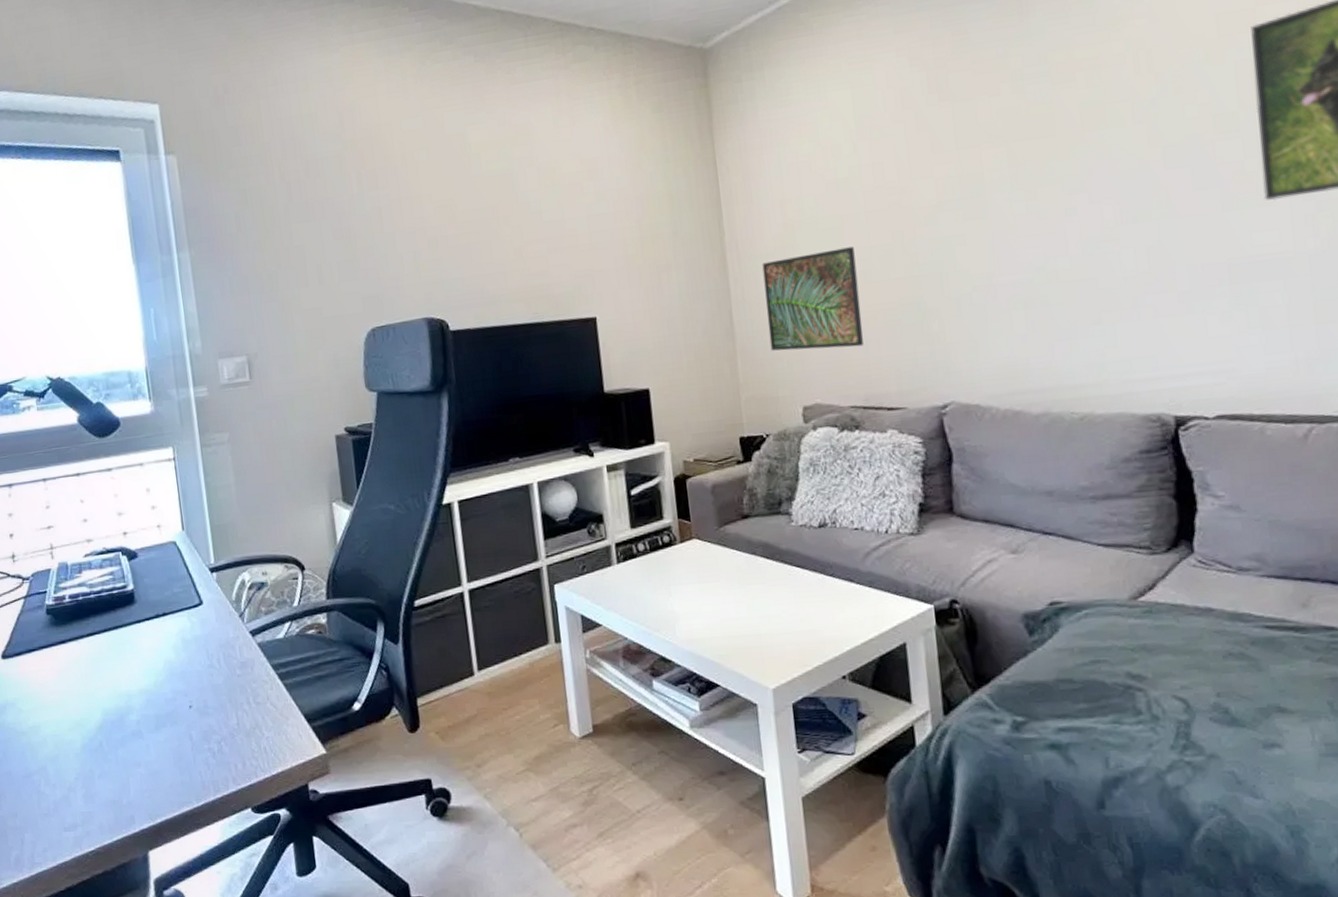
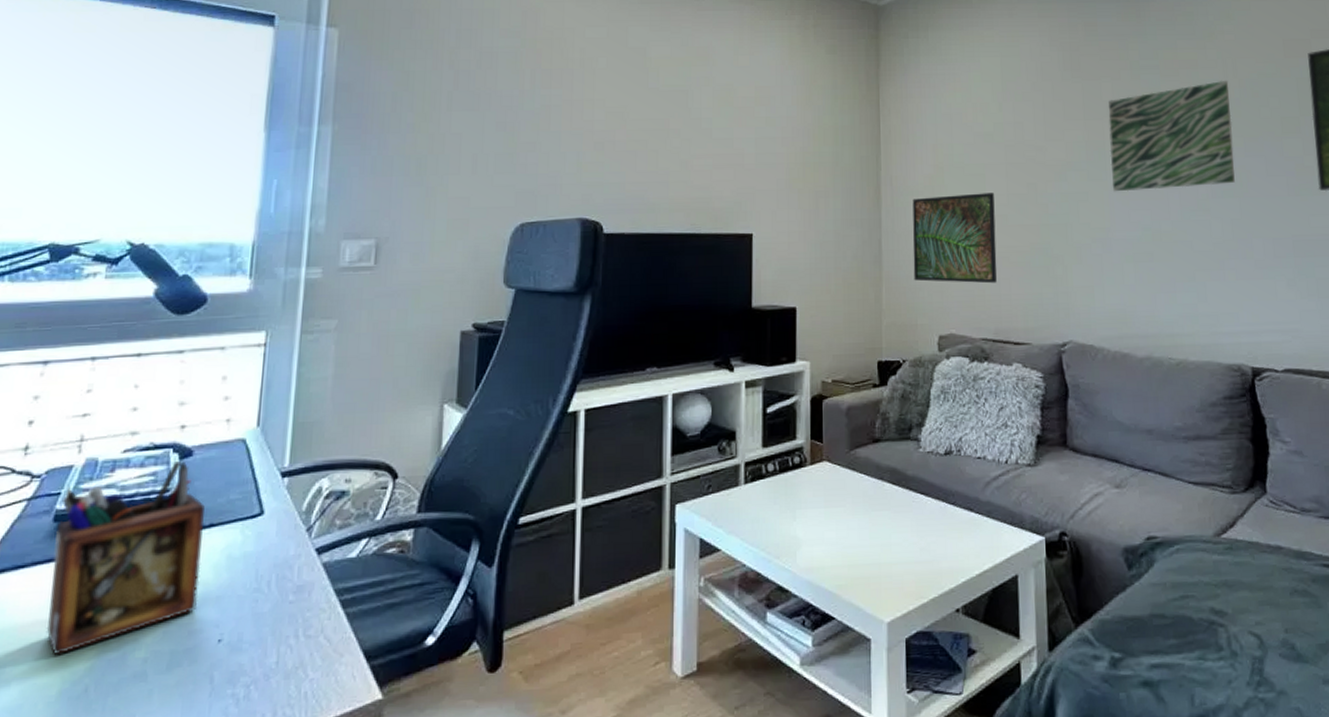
desk organizer: none [48,562,167,719] -> present [46,461,205,656]
wall art: none [986,77,1151,231] -> present [1108,80,1235,192]

